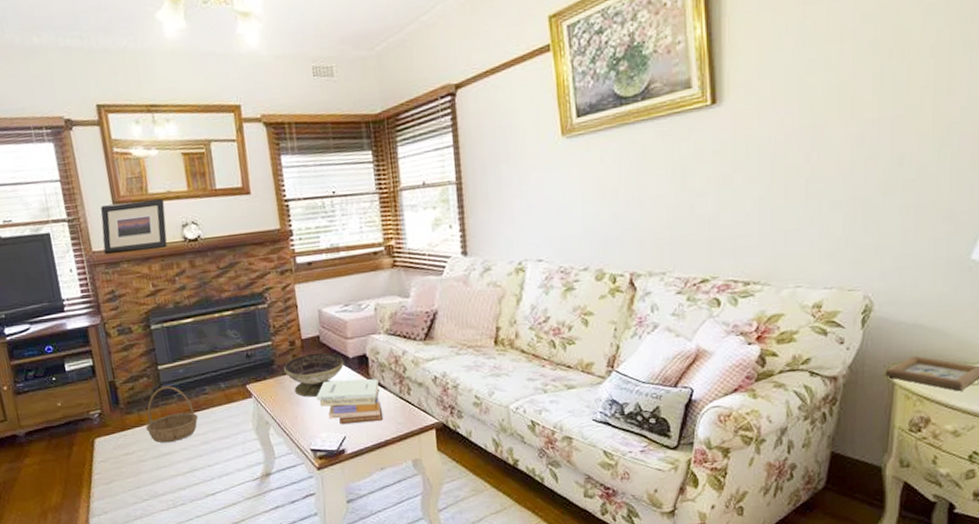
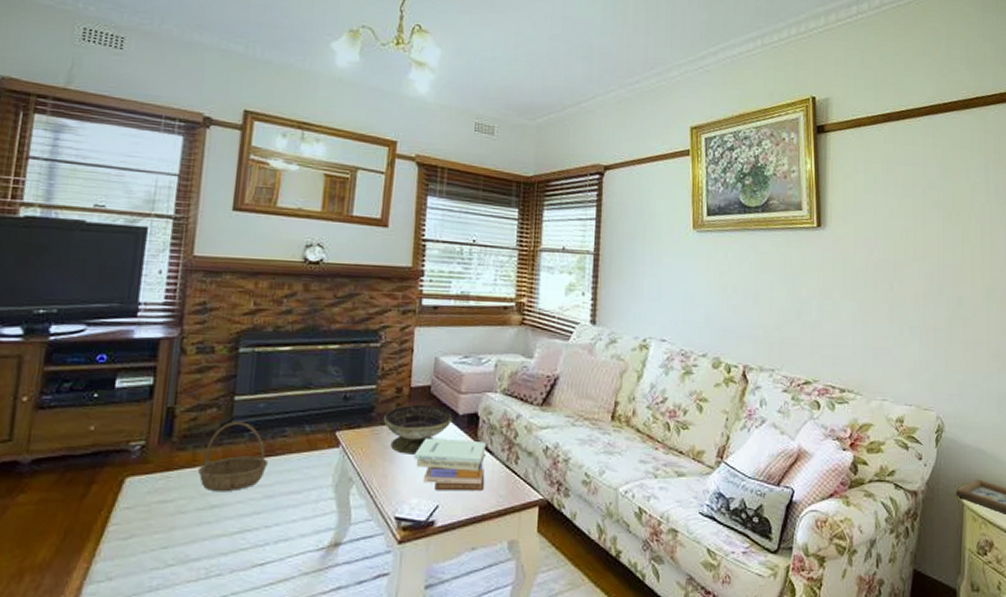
picture frame: present [101,199,167,255] -> none [207,210,293,266]

